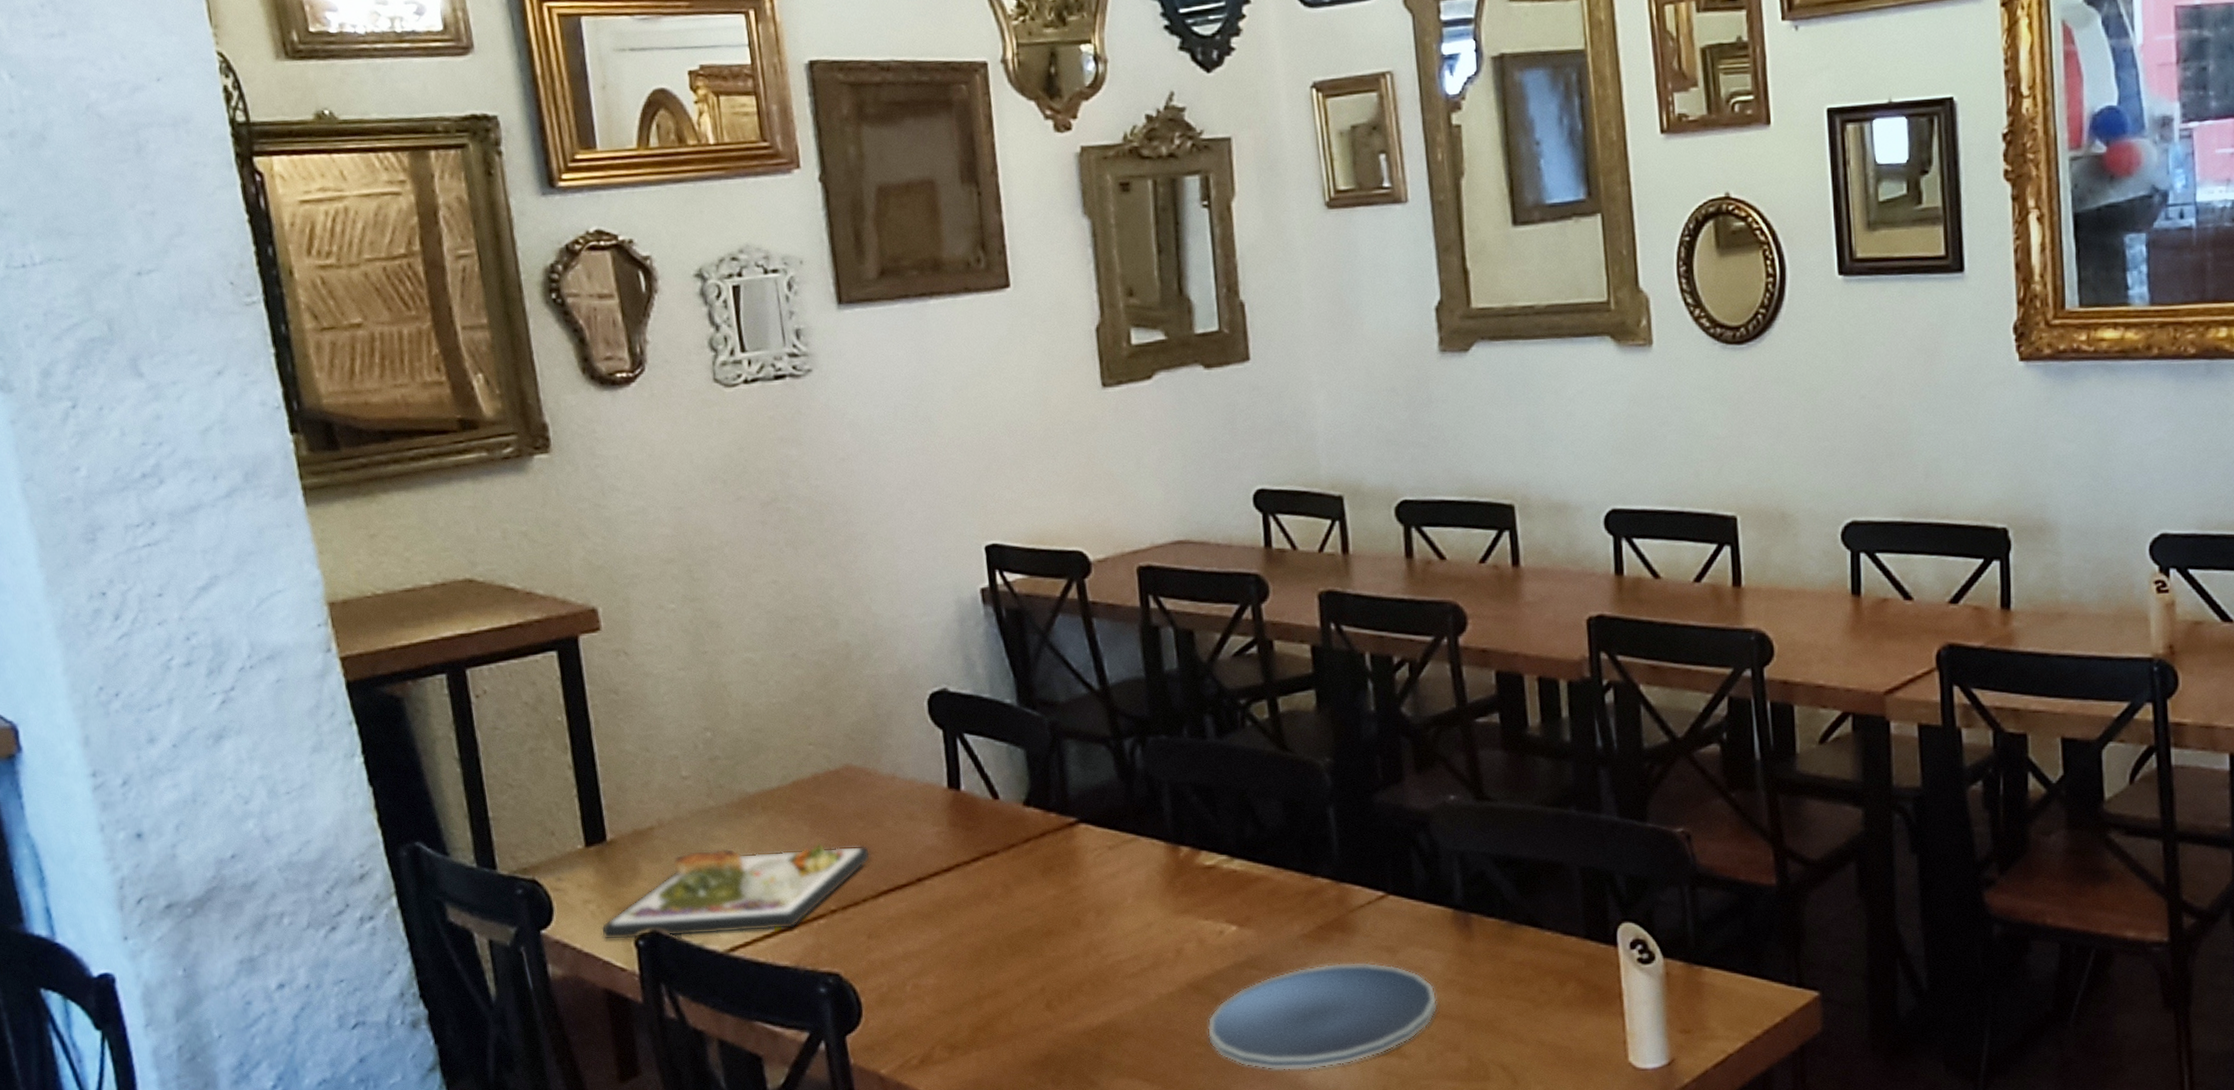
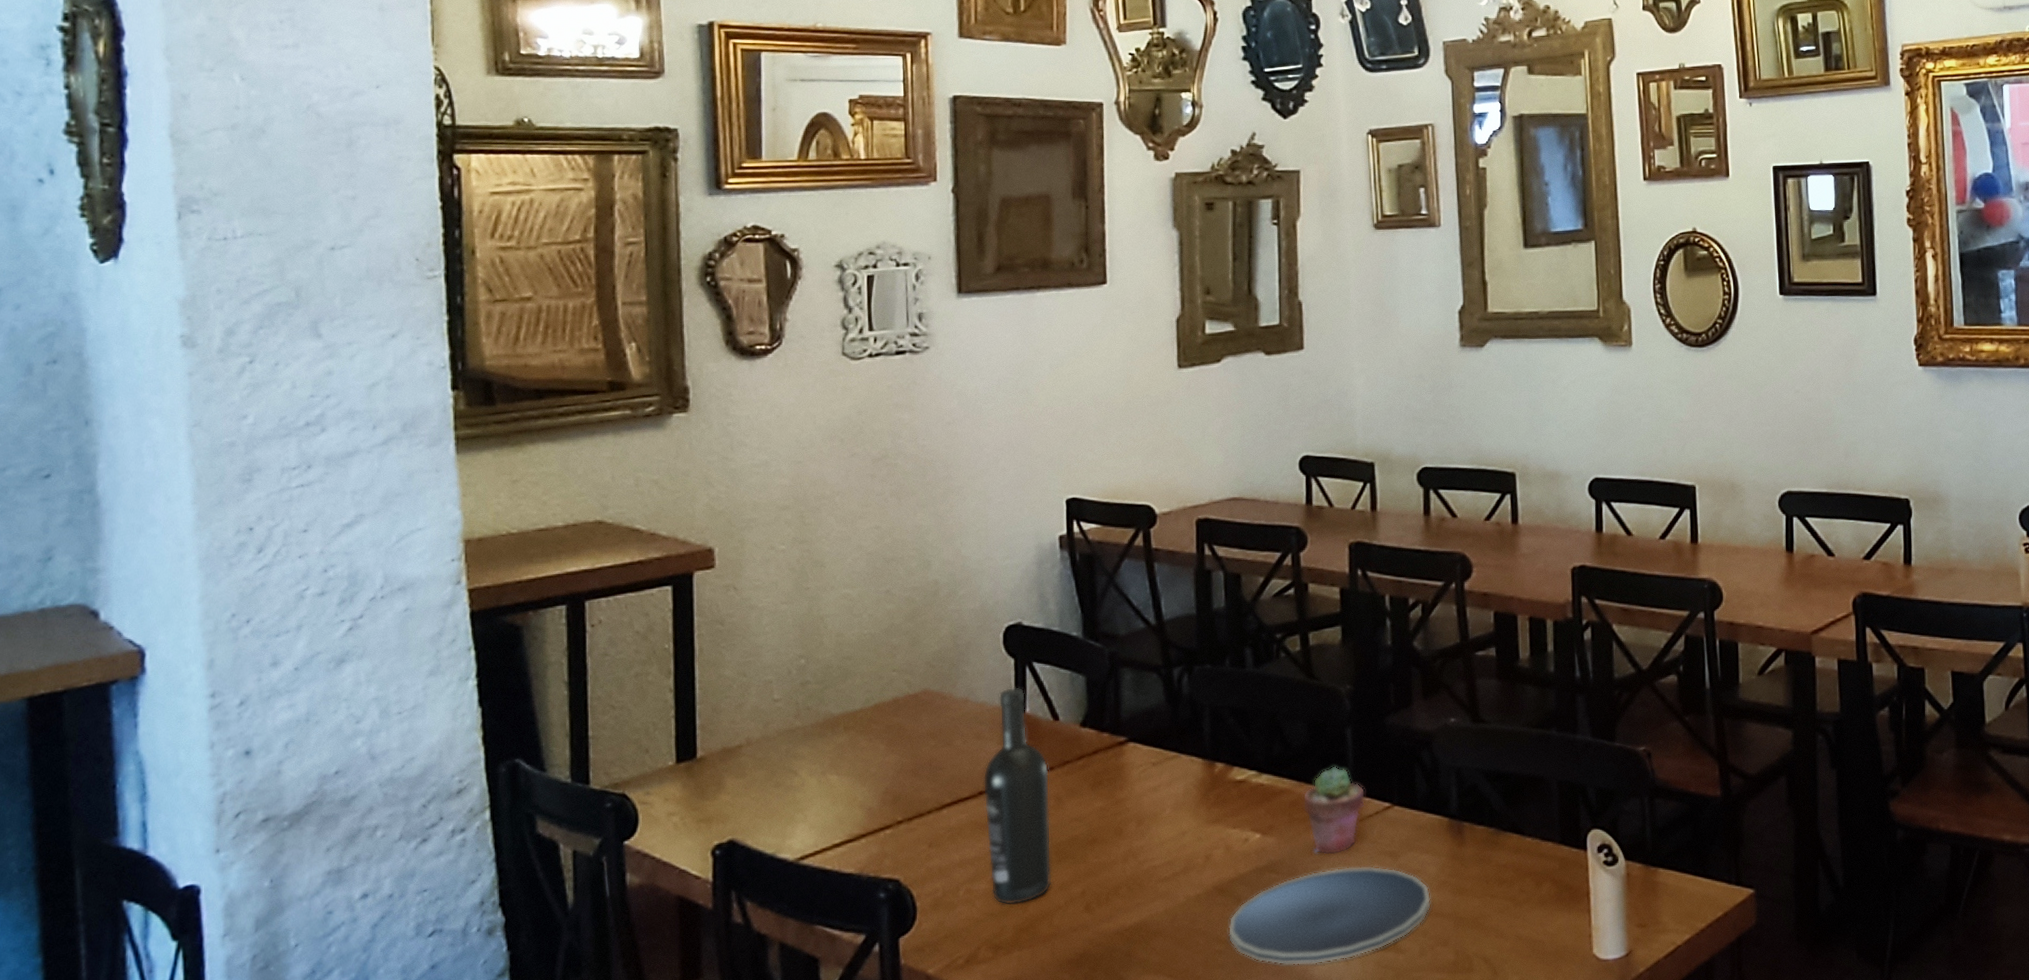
dinner plate: present [601,843,871,940] -> none [682,760,939,850]
wine bottle: none [920,761,1007,1002] -> present [983,687,1052,905]
potted succulent: none [1282,850,1355,950] -> present [1302,766,1366,855]

